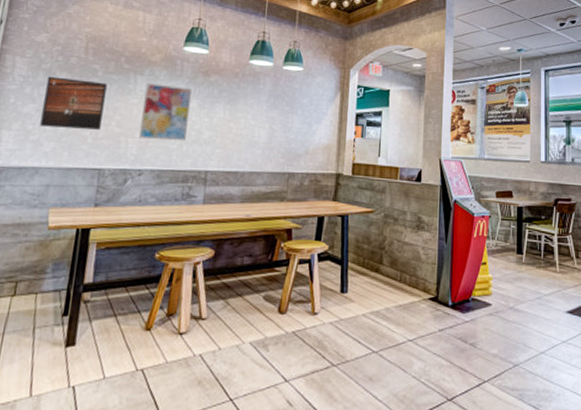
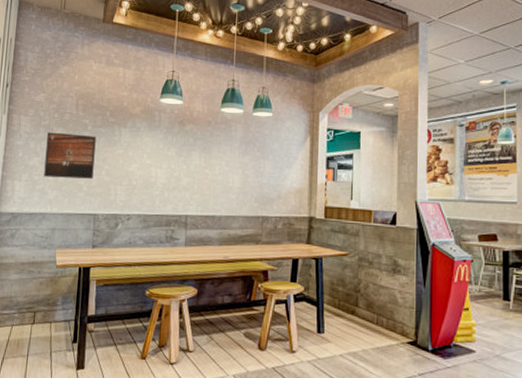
wall art: present [139,83,193,142] -> none [126,134,170,188]

